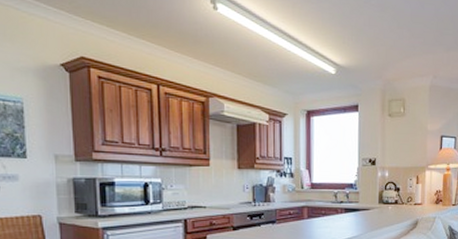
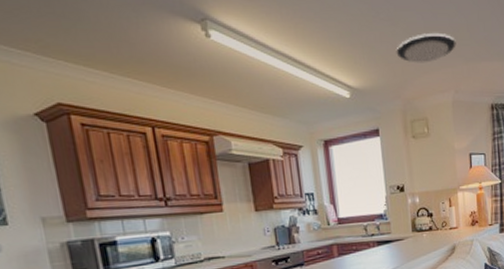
ceiling light: none [382,20,440,48] -> present [396,32,456,63]

